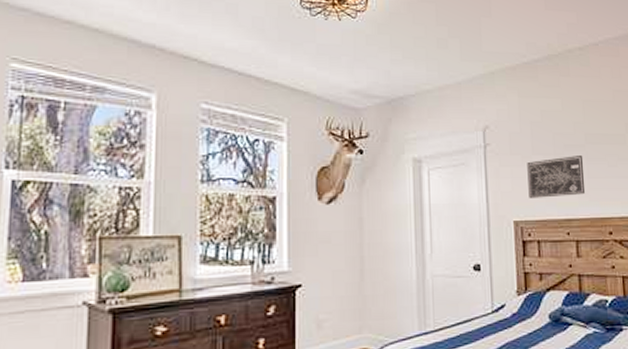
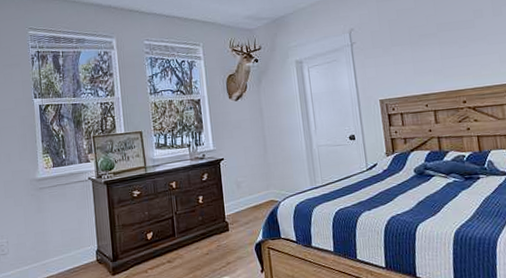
wall art: present [527,156,586,198] -> none [387,42,440,81]

